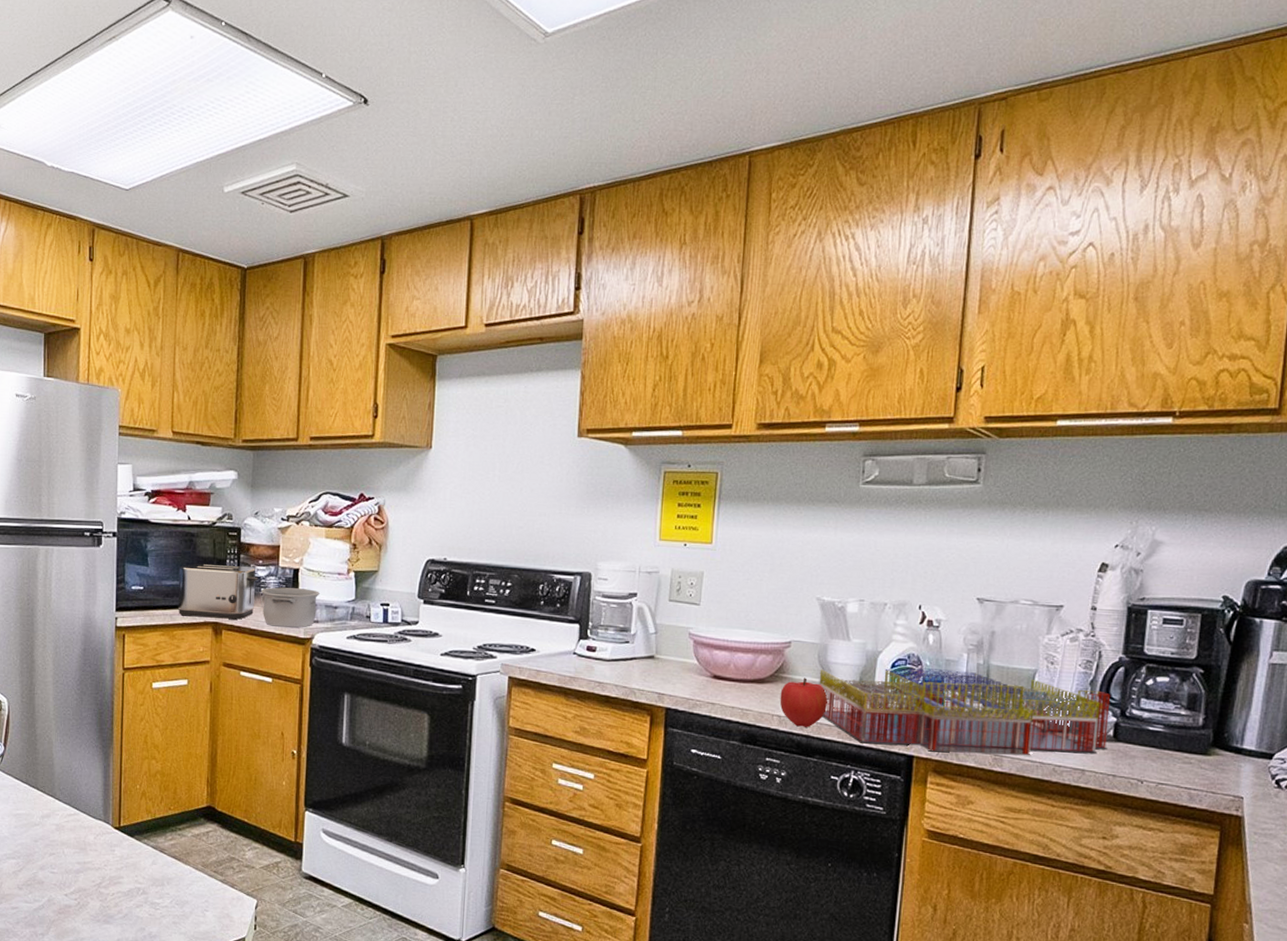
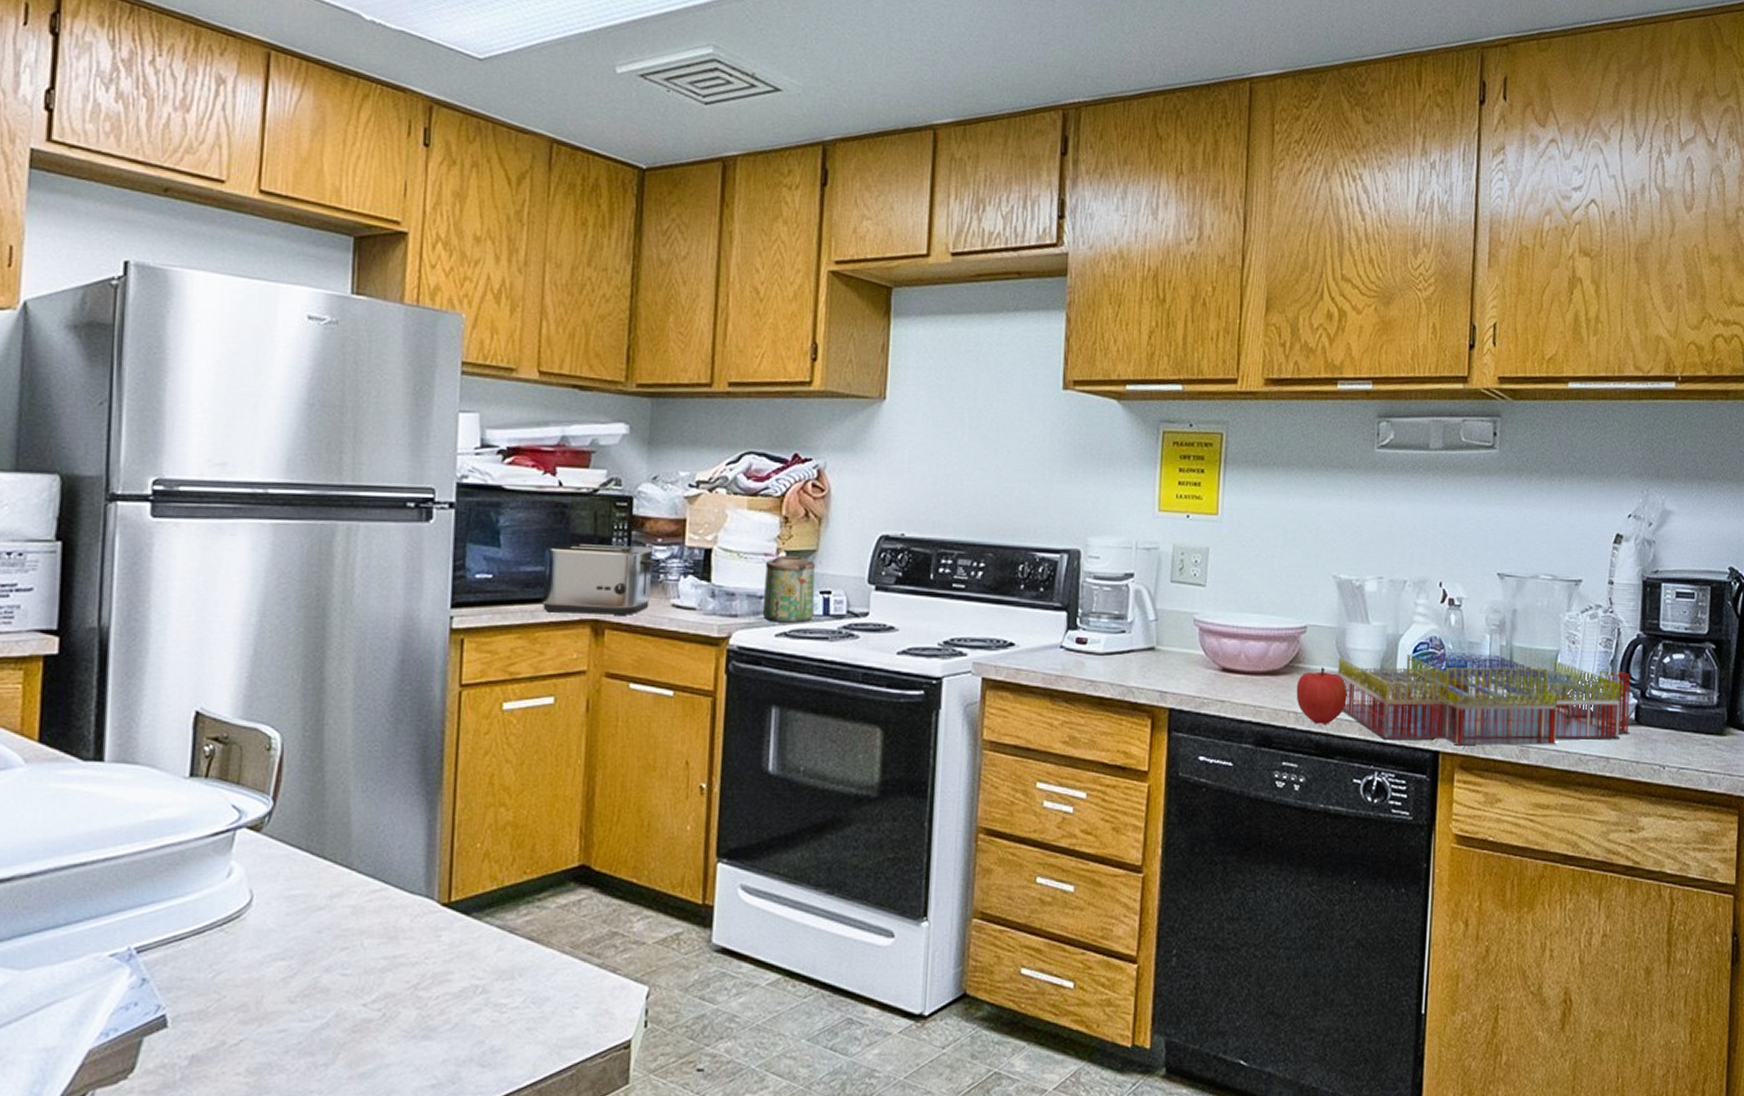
cooking pot: present [261,587,320,629] -> none [660,572,739,626]
canister: none [337,574,377,629] -> present [762,555,815,623]

